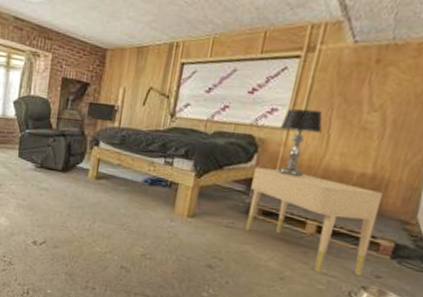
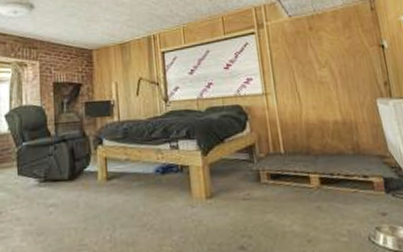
nightstand: present [245,167,382,275] -> none [251,131,371,225]
table lamp: present [278,108,323,178] -> none [258,73,292,136]

